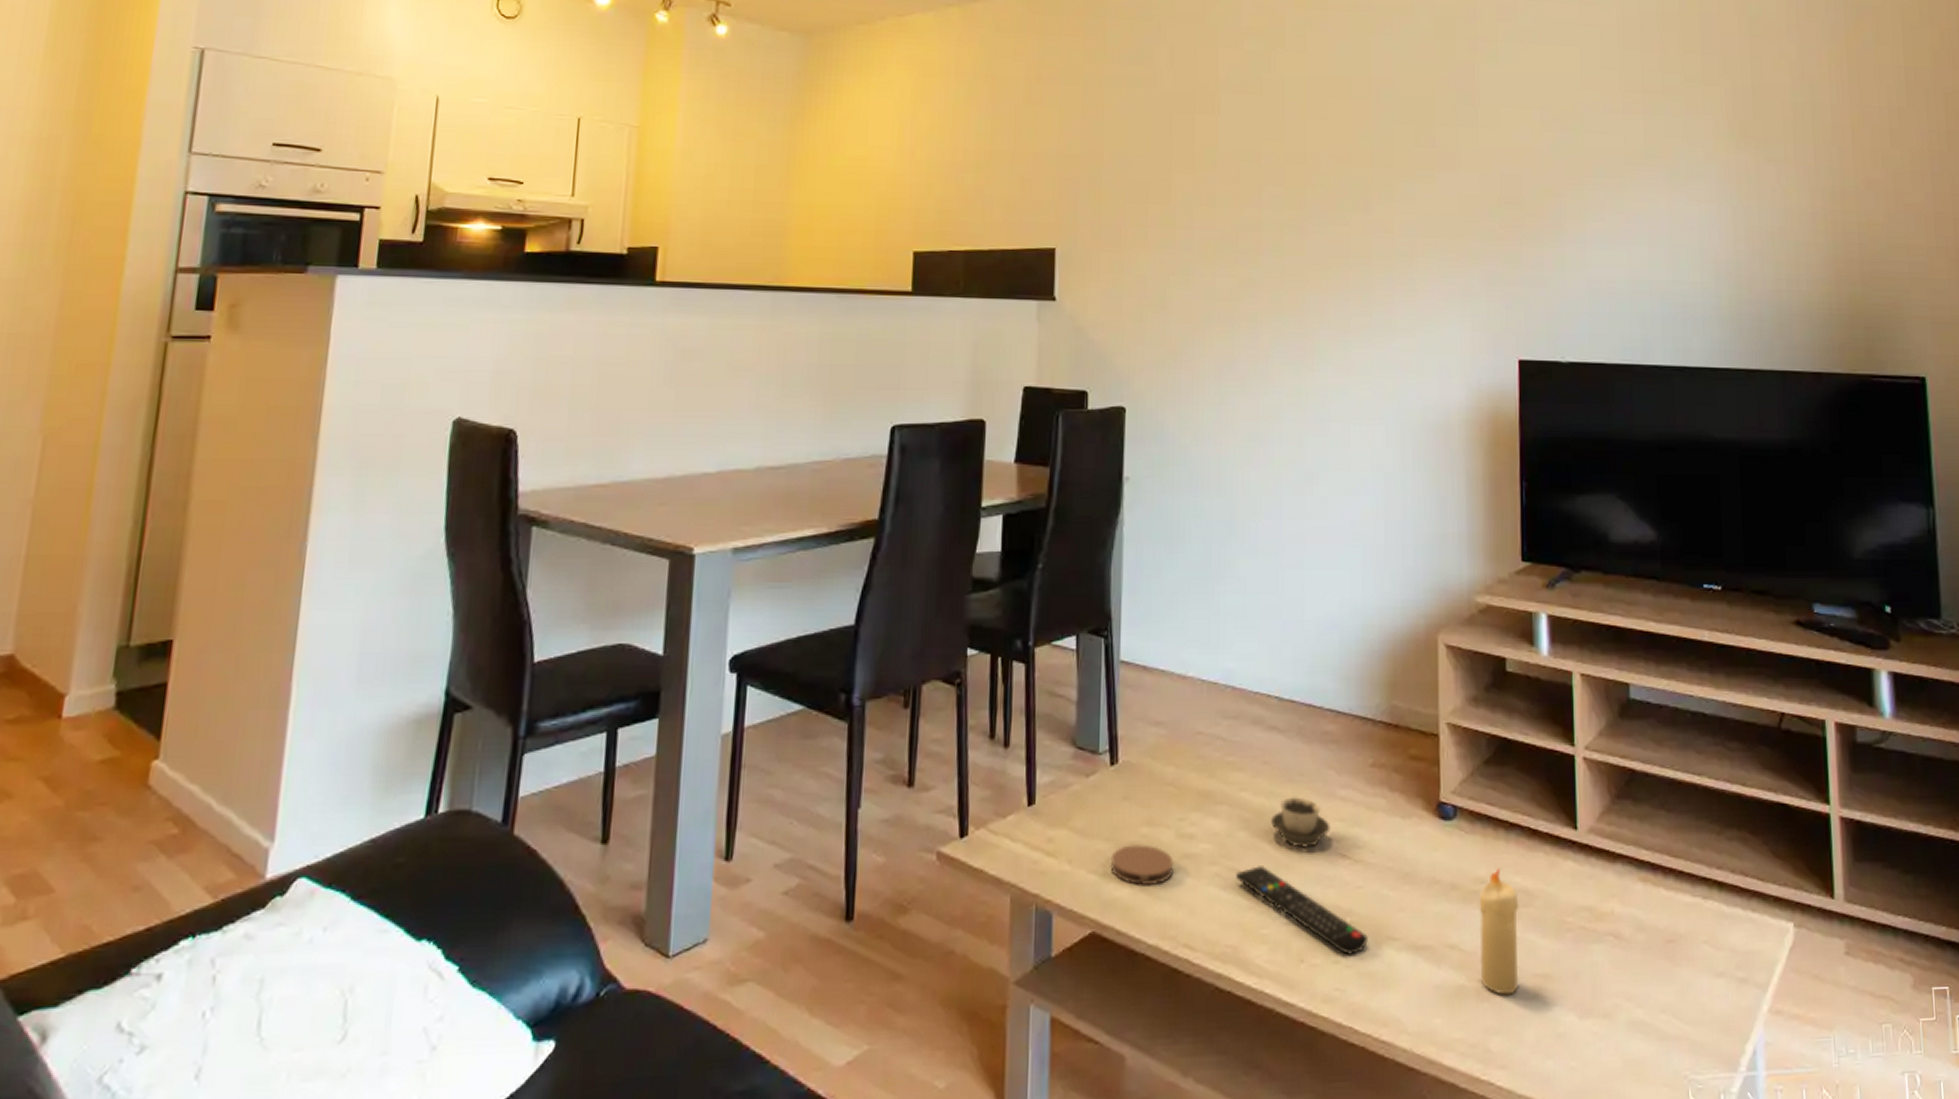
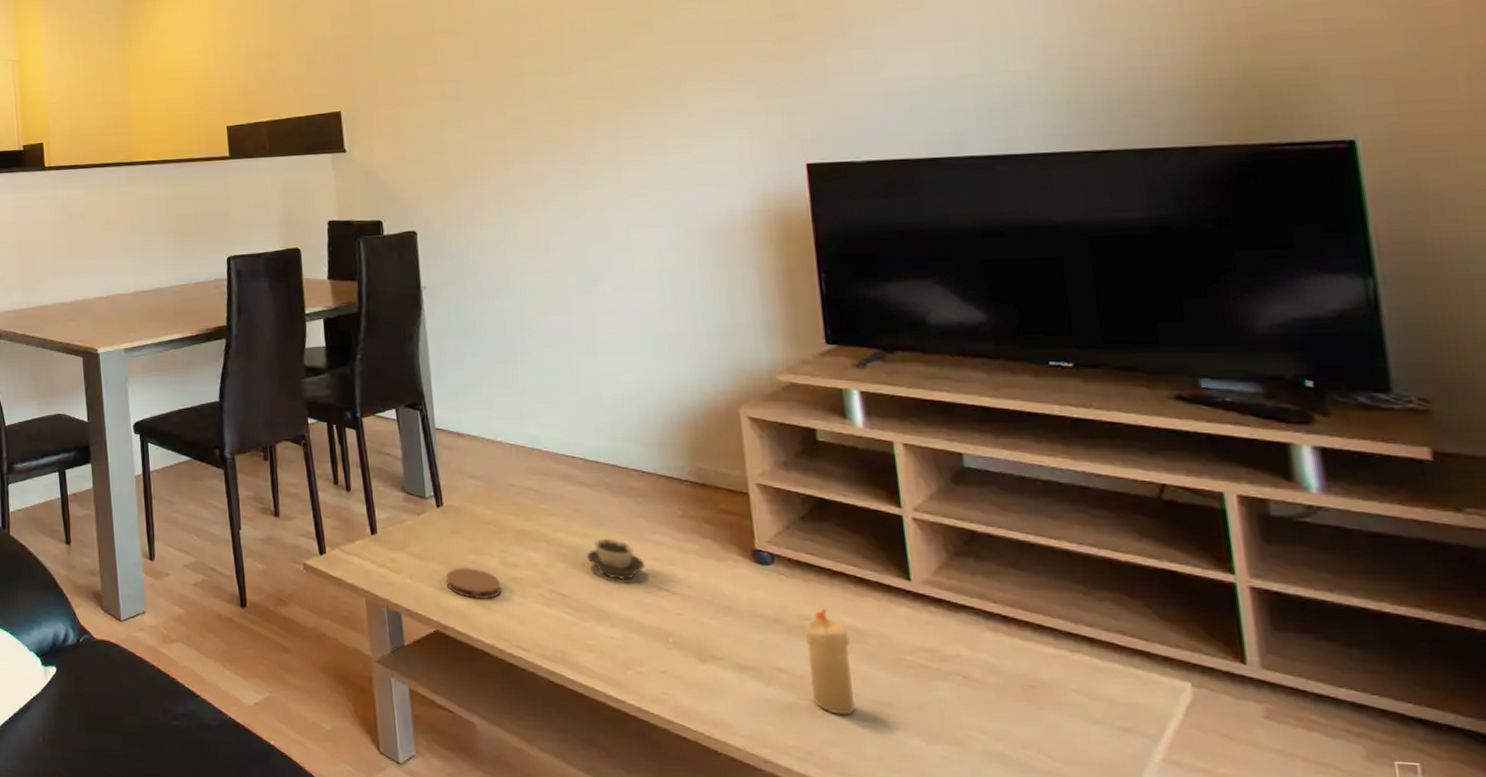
remote control: present [1236,866,1369,955] -> none [559,591,693,668]

